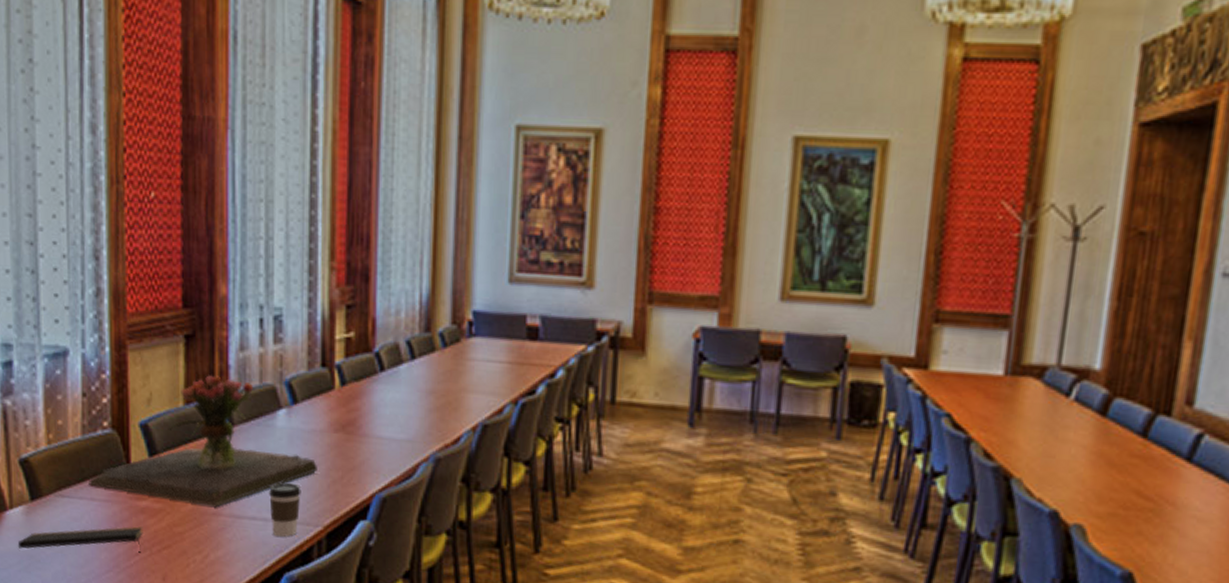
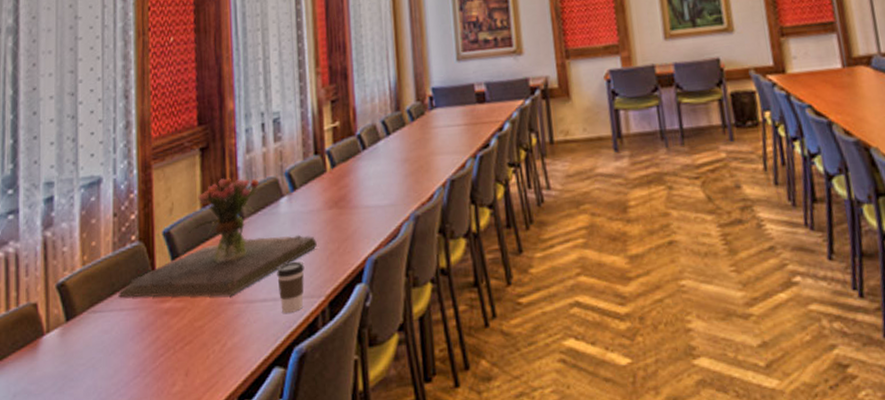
notepad: present [18,526,143,553] -> none [53,327,167,371]

